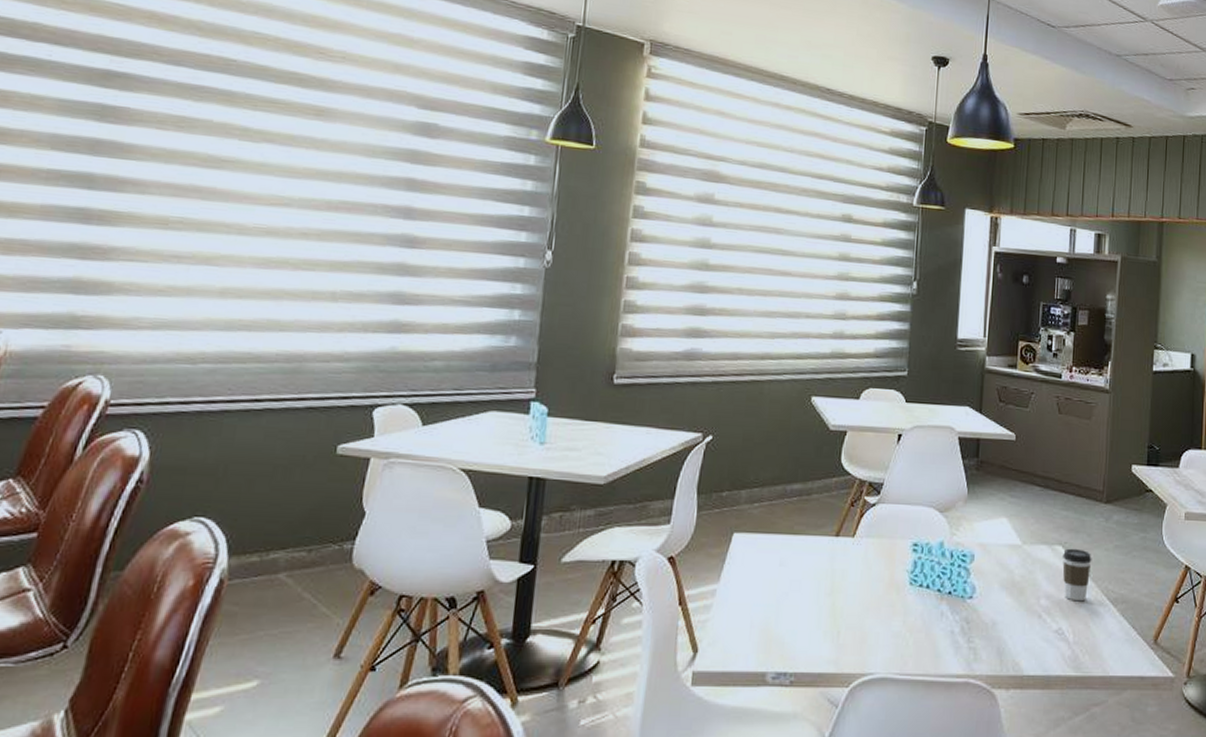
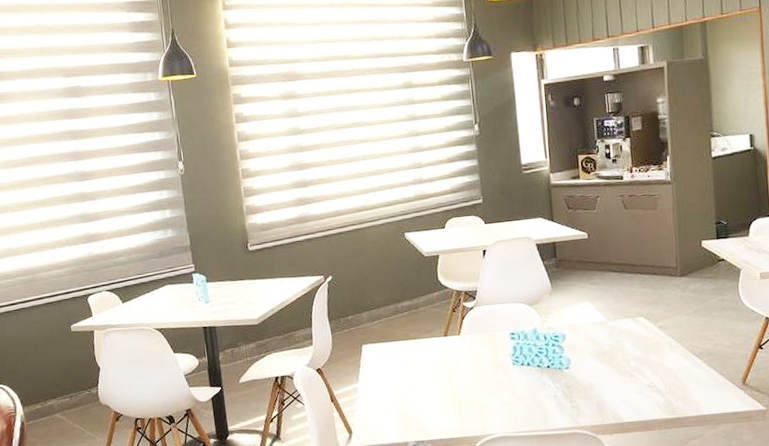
coffee cup: present [1062,548,1092,602] -> none [646,317,674,360]

